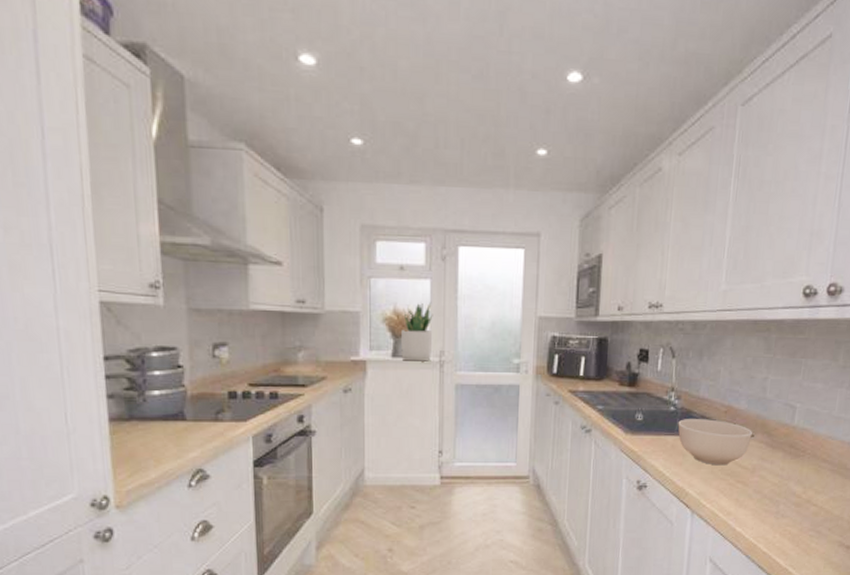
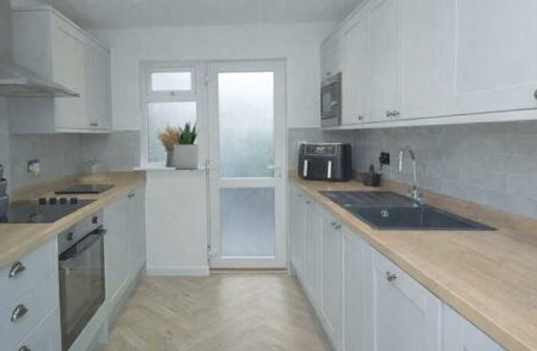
bowl: present [677,419,753,466] -> none [422,214,497,258]

